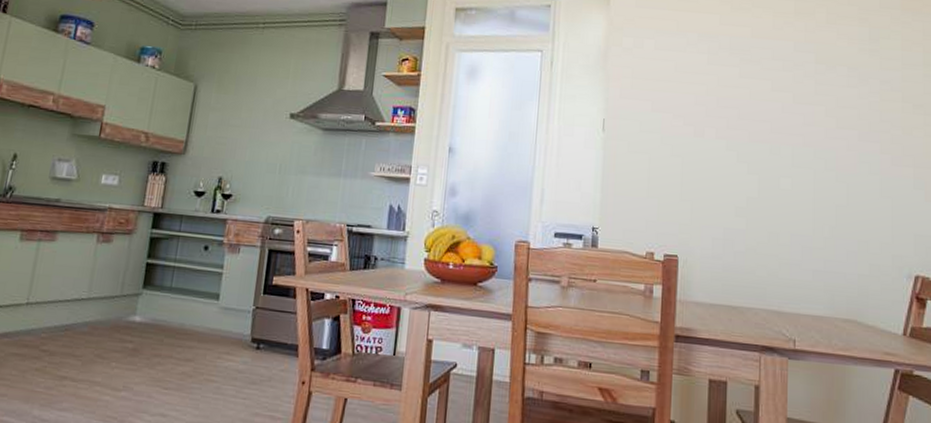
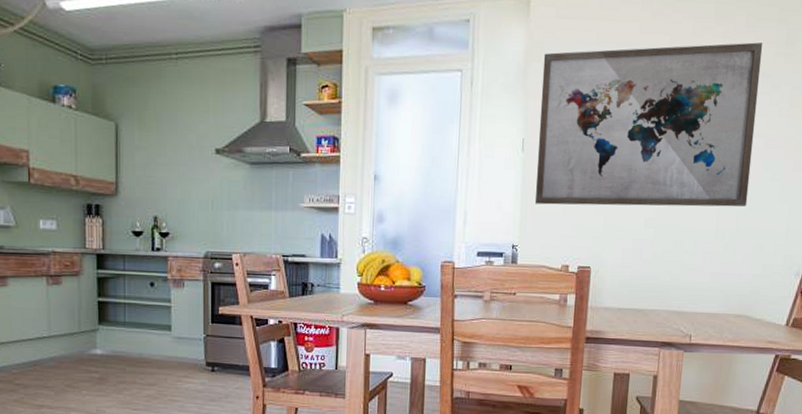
wall art: none [616,37,846,200] -> present [534,42,763,207]

